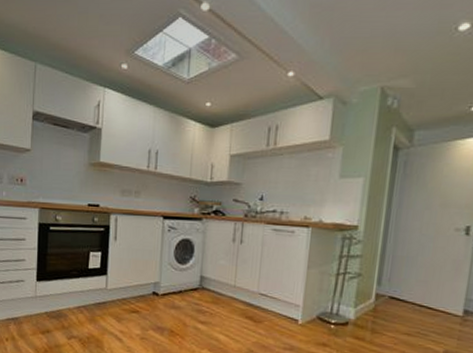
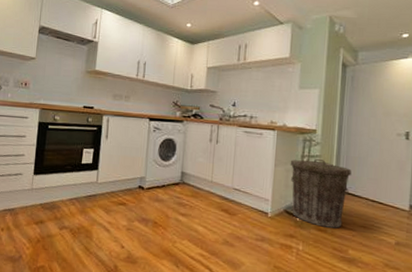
trash can: none [325,259,398,336] -> present [290,159,352,229]

